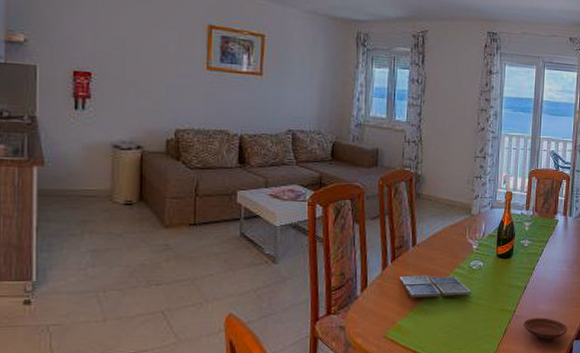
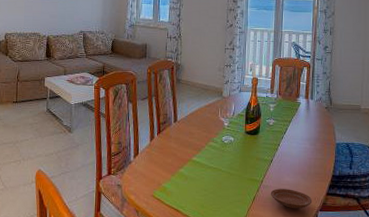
drink coaster: present [400,275,472,298] -> none [164,146,224,165]

